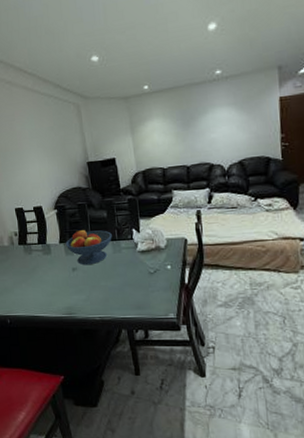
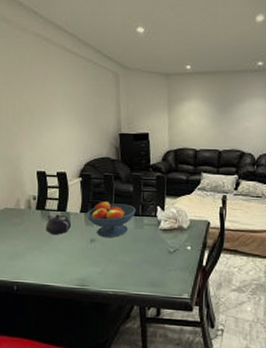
teapot: none [29,247,53,267] -> present [45,214,72,235]

